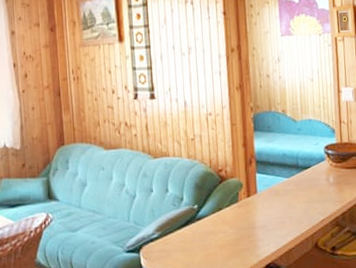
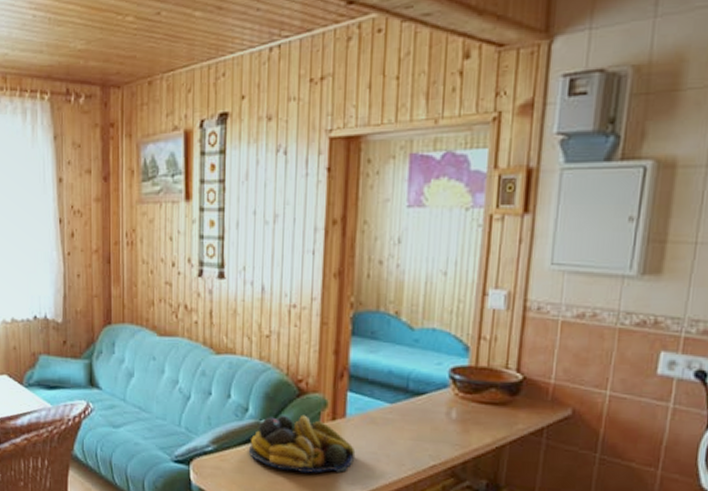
fruit bowl: none [186,196,268,243] -> present [248,414,356,474]

